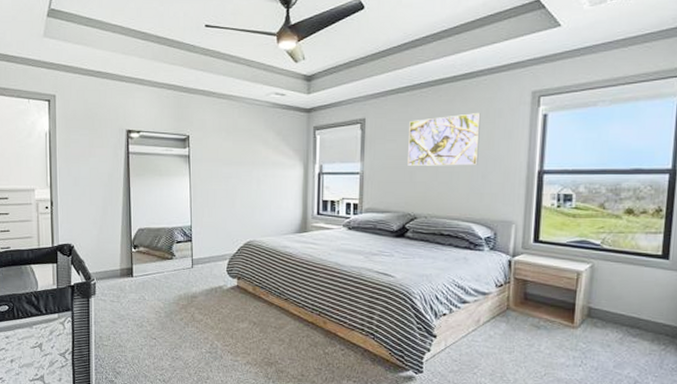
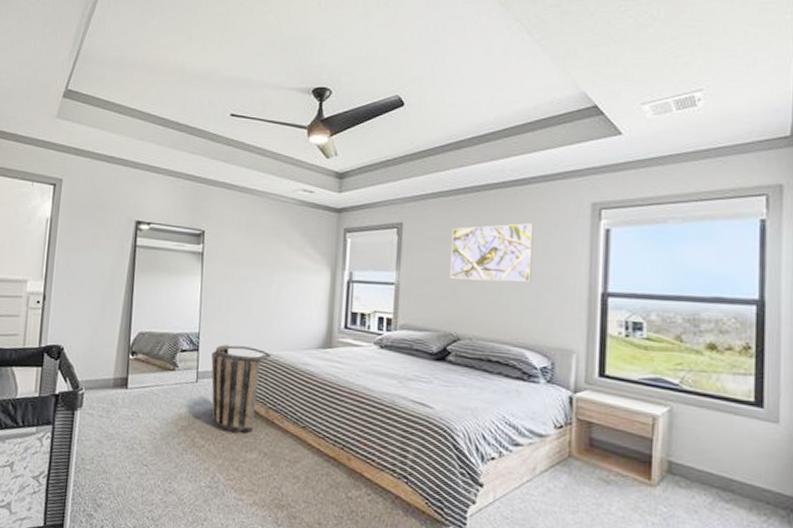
basket: none [204,235,255,306] -> present [211,345,271,432]

